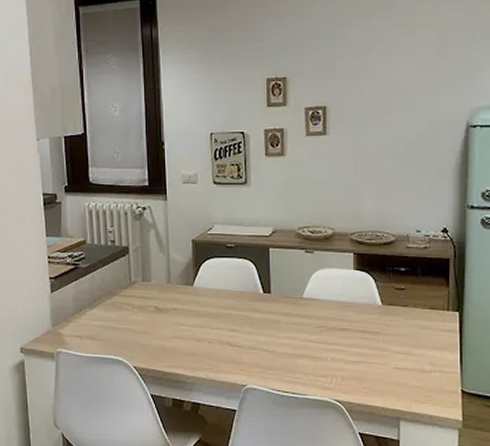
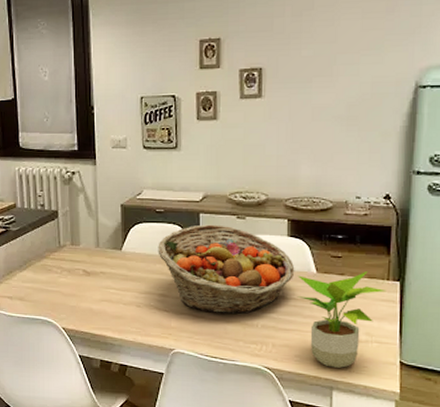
fruit basket: none [229,259,361,348] -> present [158,224,295,314]
potted plant: none [364,302,446,398] -> present [297,270,386,368]

